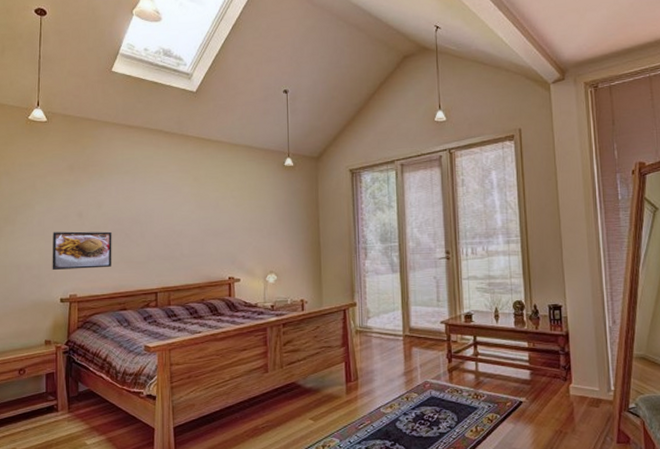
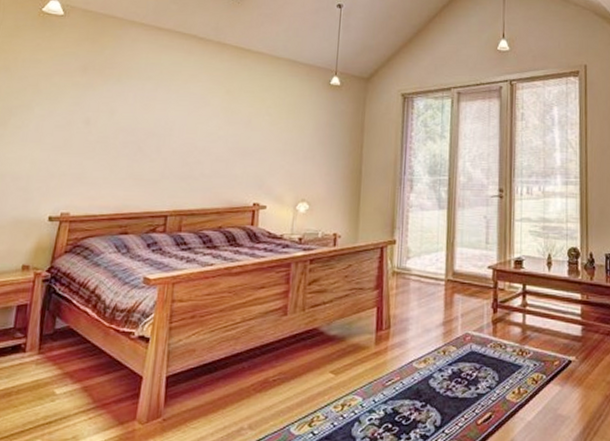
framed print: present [52,231,112,271] -> none [44,139,122,184]

